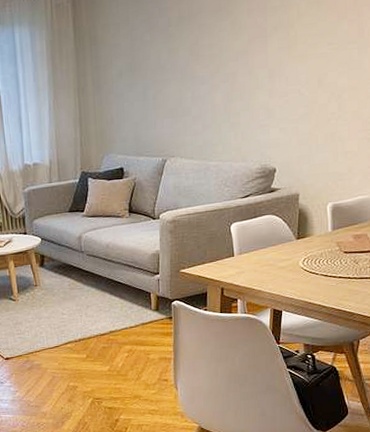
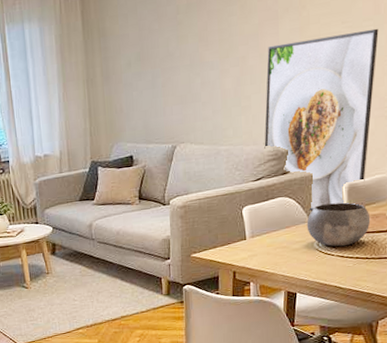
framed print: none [252,51,362,230] -> present [264,28,379,211]
bowl: none [292,222,353,266] -> present [306,202,371,247]

